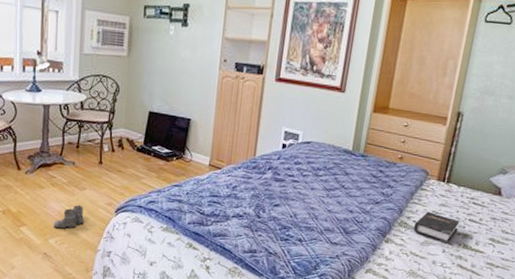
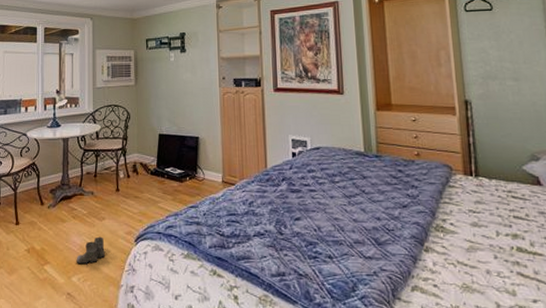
hardback book: present [414,211,460,244] -> none [453,211,505,248]

